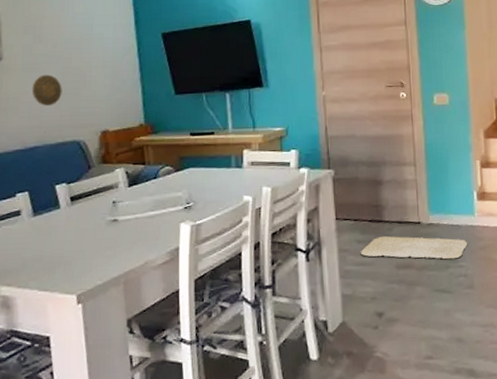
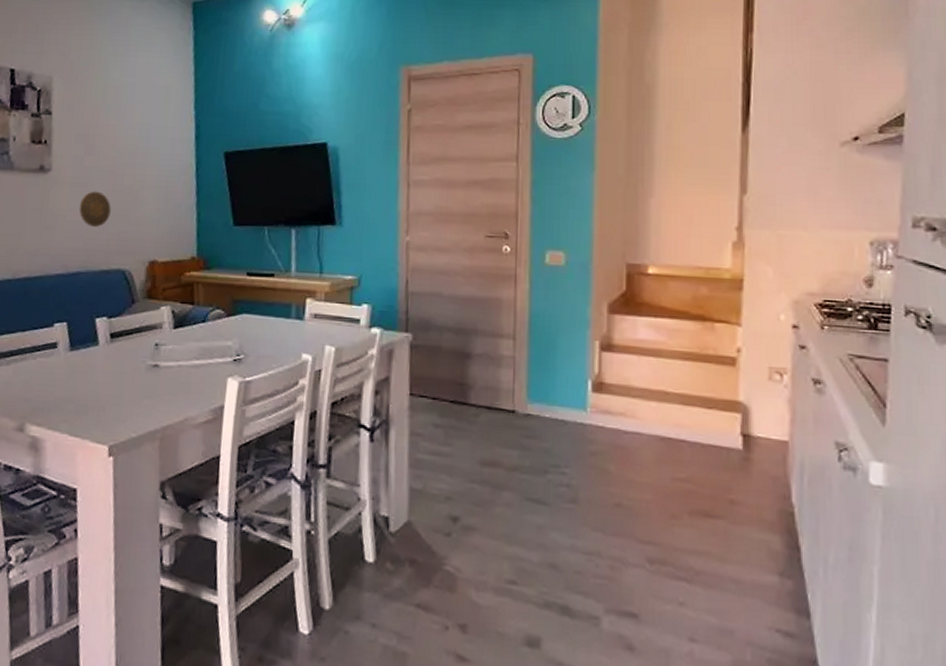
bath mat: present [360,236,468,260] -> none [436,422,575,463]

